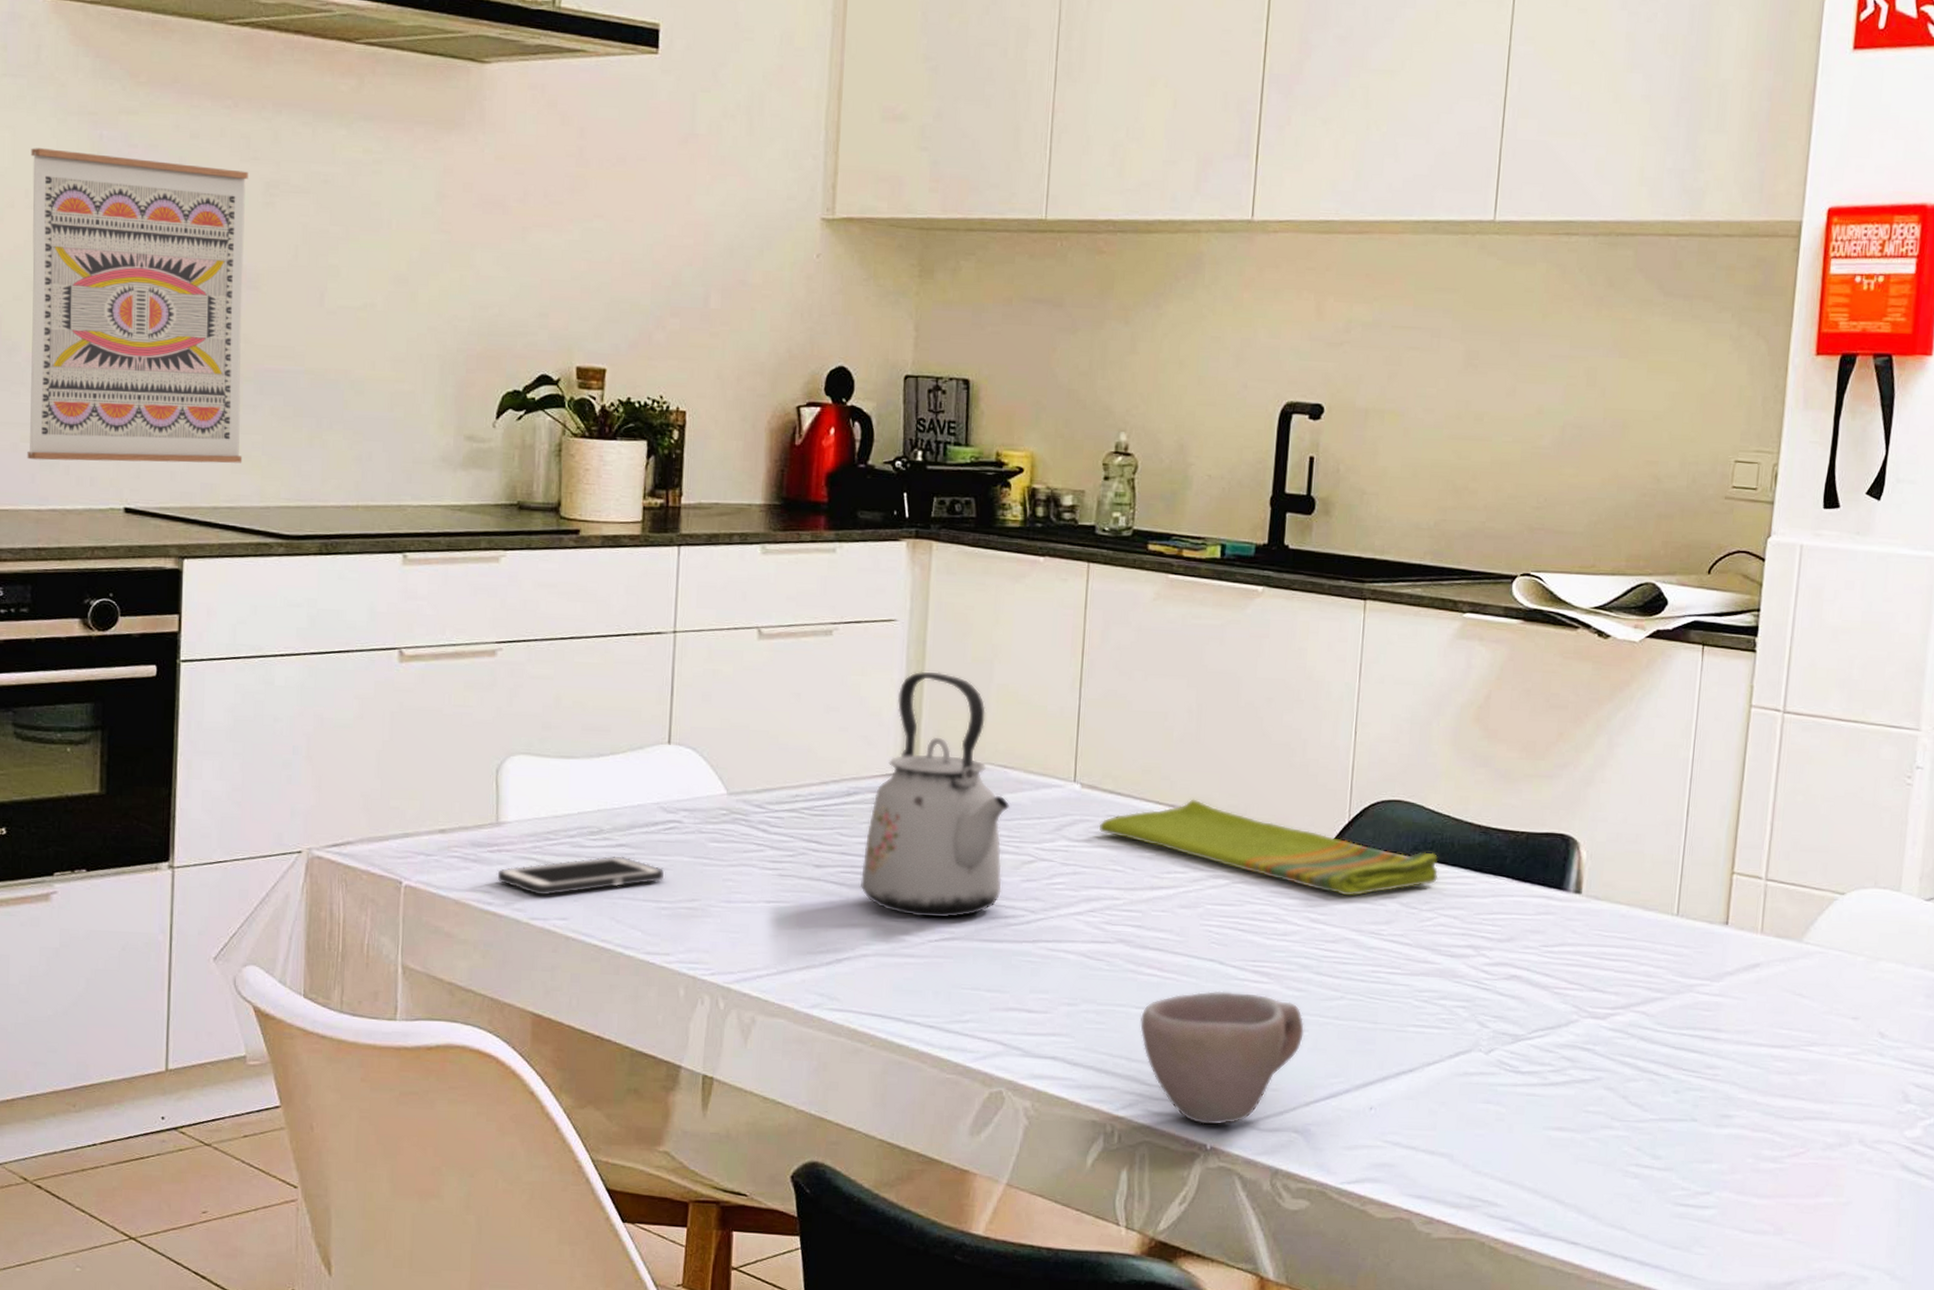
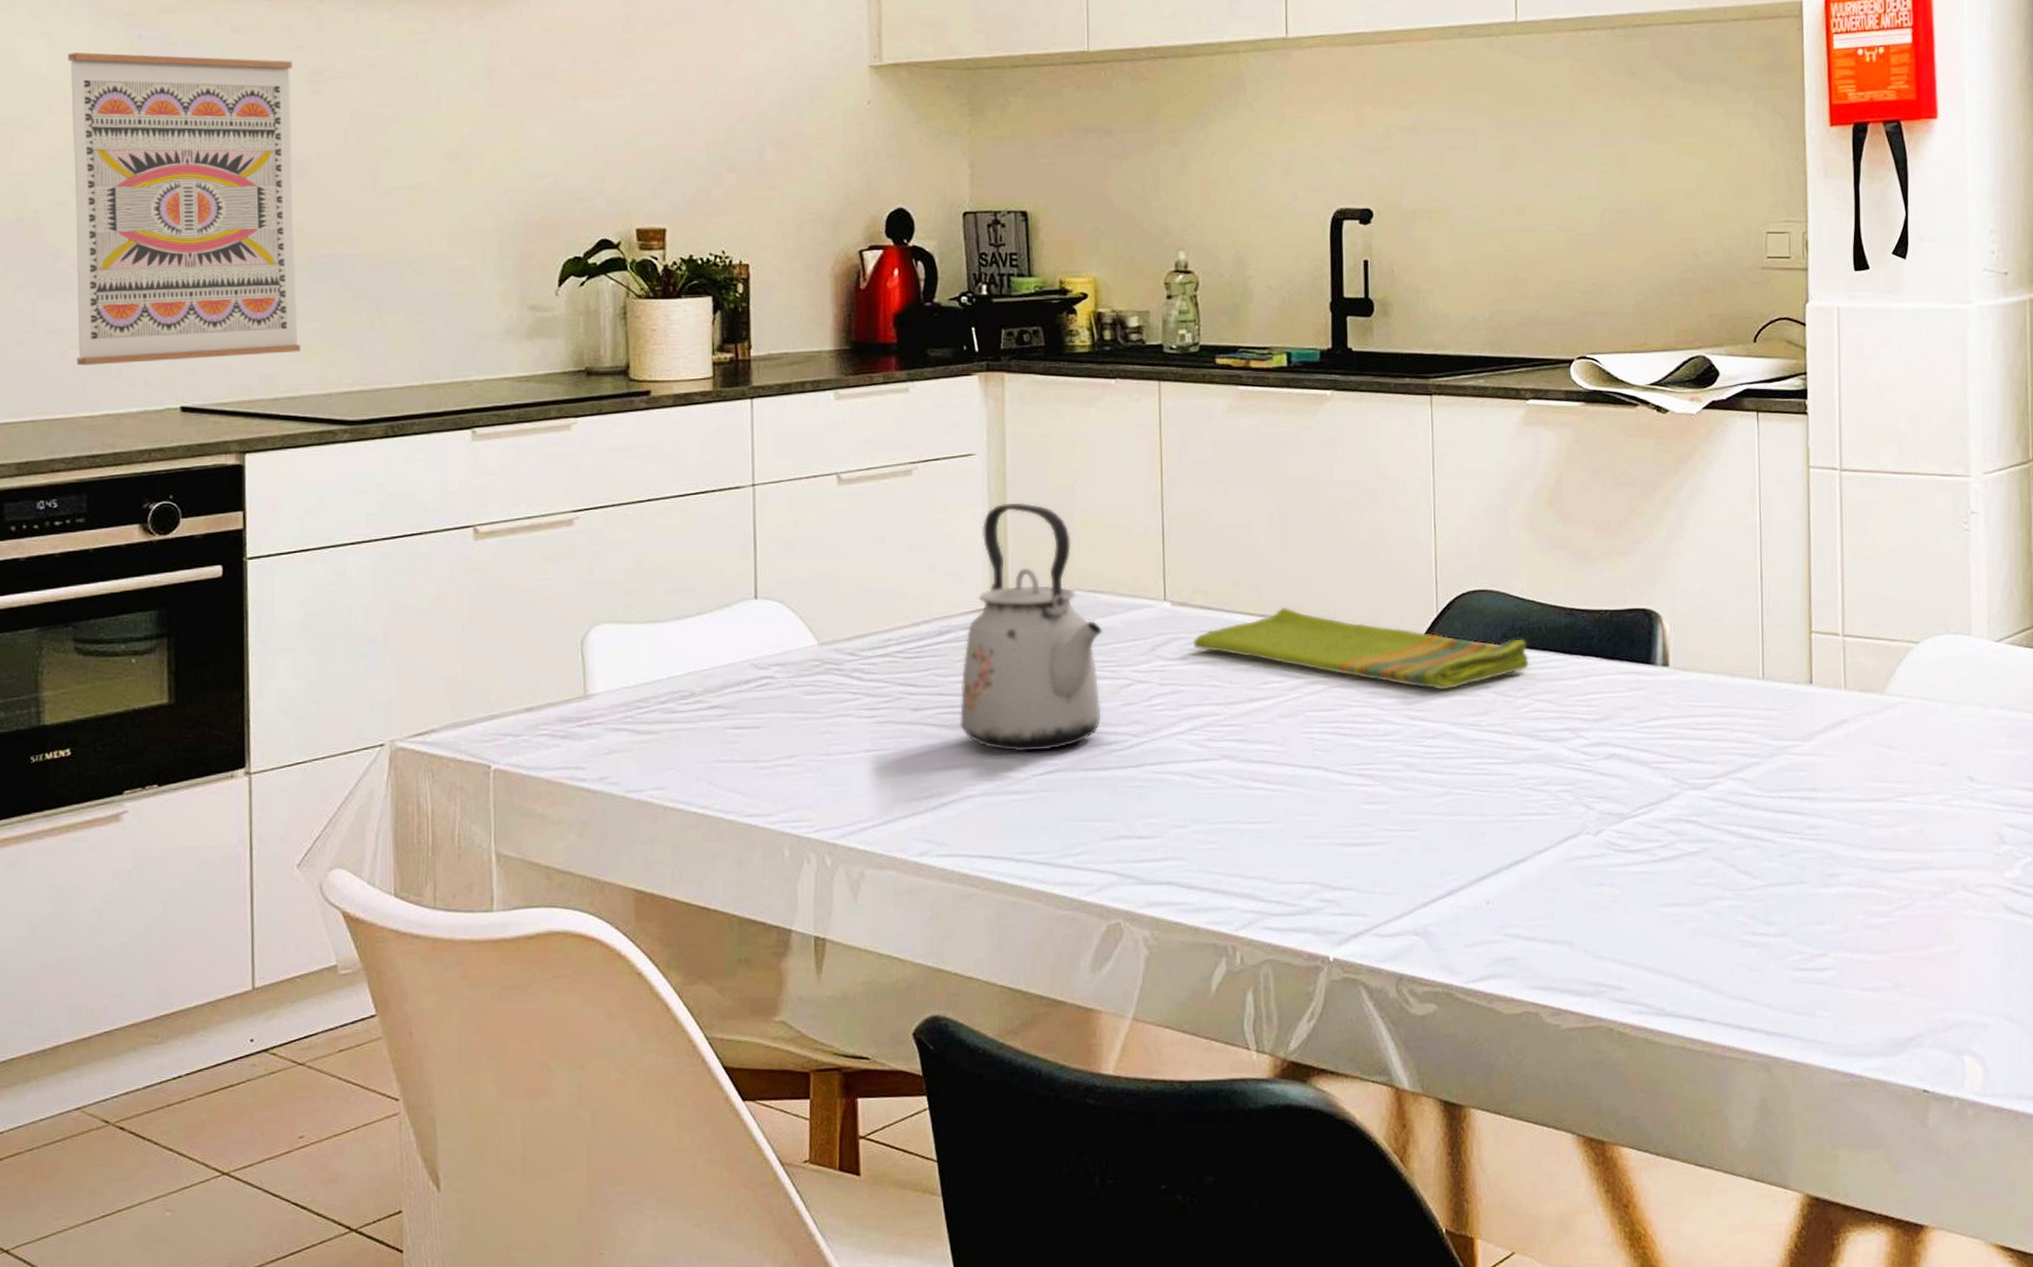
cell phone: present [497,856,664,896] -> none [589,718,760,767]
cup: present [1140,991,1304,1124] -> none [1252,797,1414,936]

